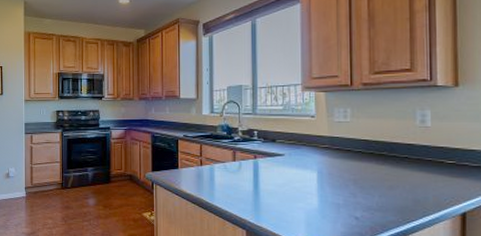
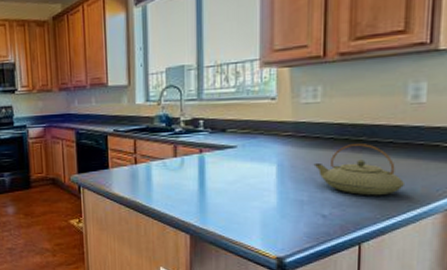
teapot: none [346,158,419,203] -> present [313,144,404,196]

